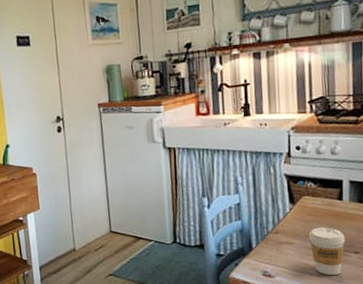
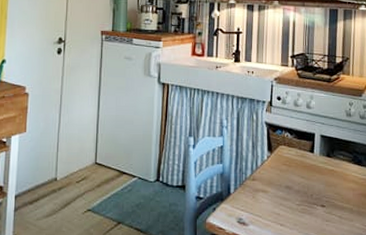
coffee cup: present [308,227,346,276] -> none [282,177,314,228]

